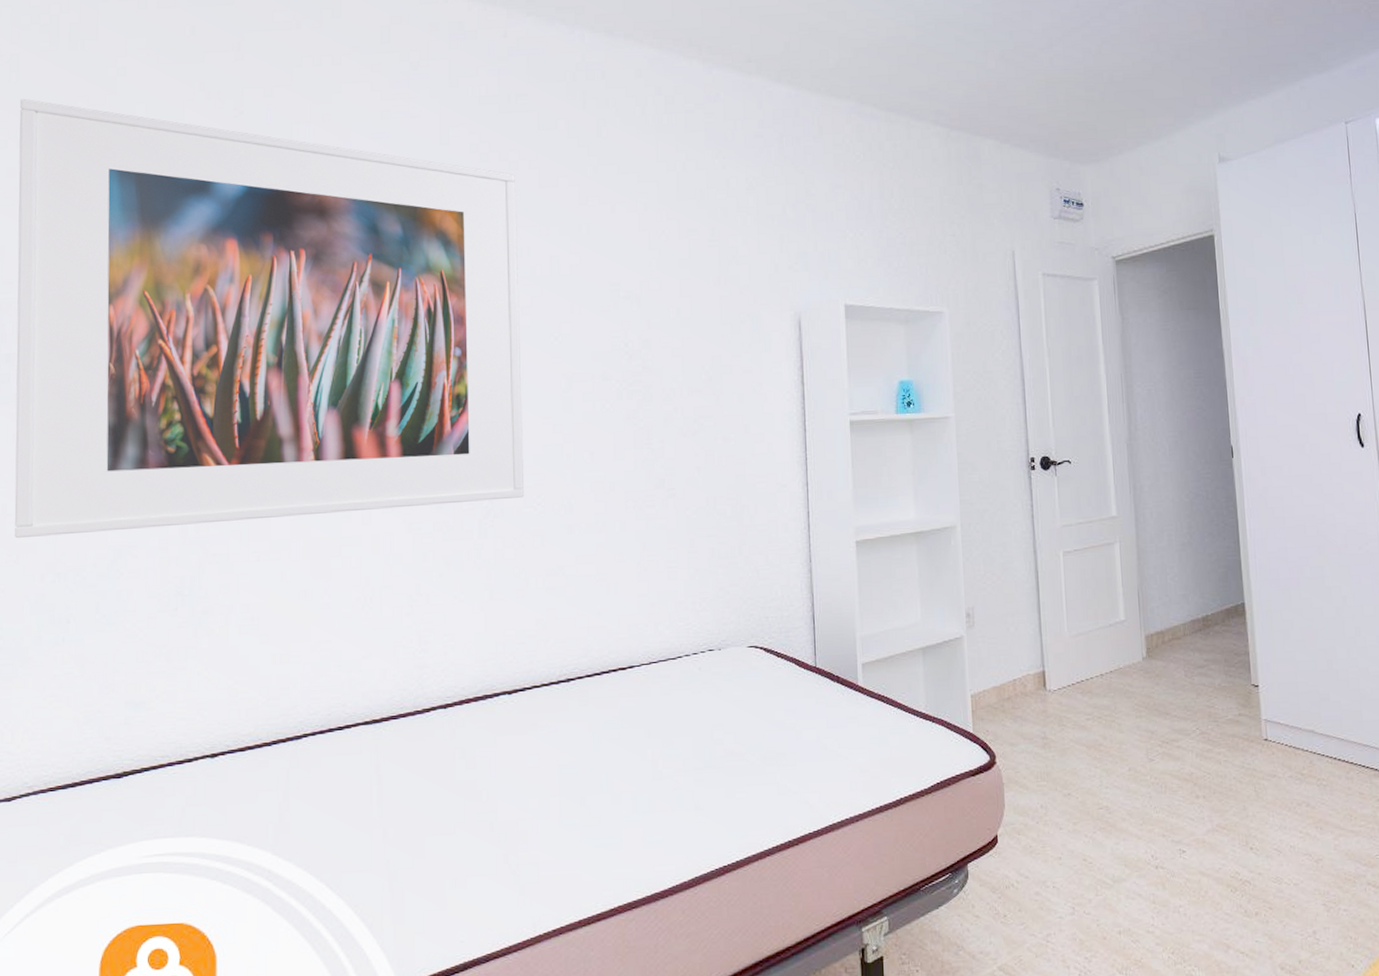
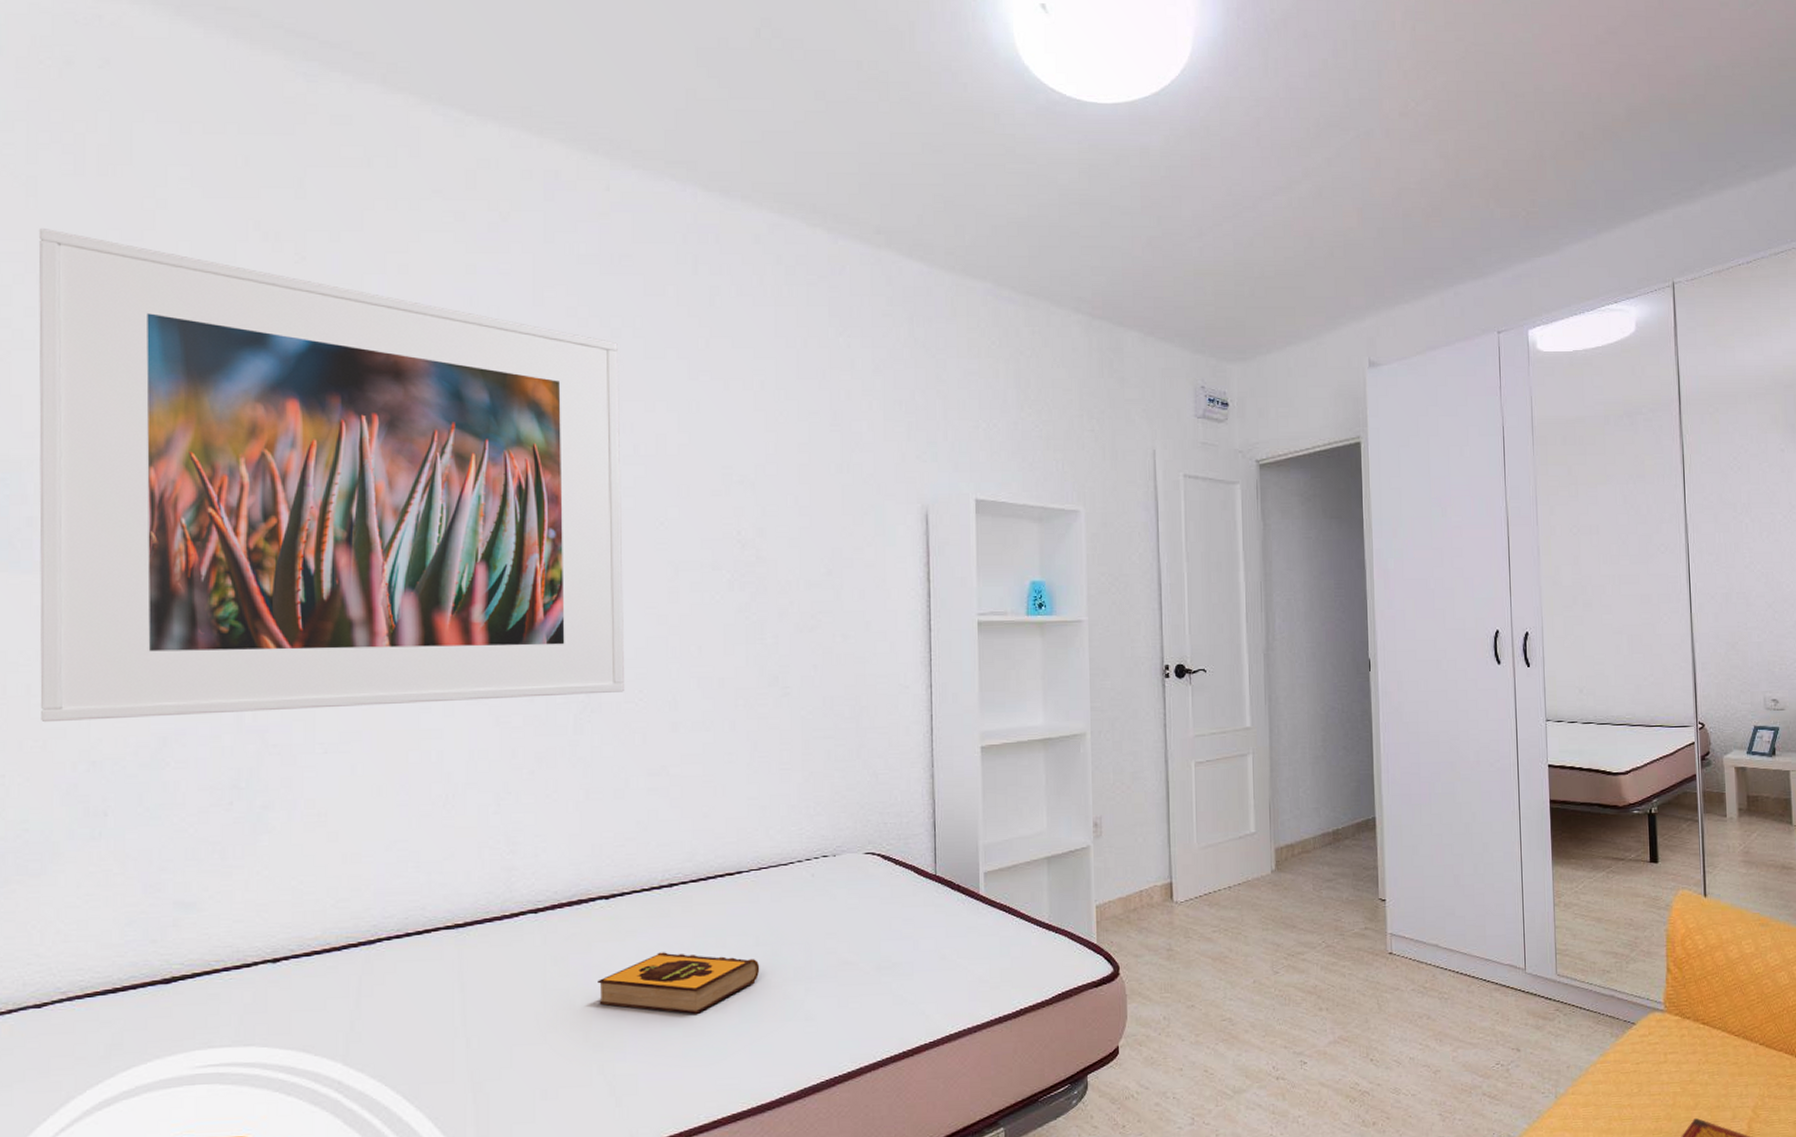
hardback book: none [502,745,652,805] -> present [598,952,760,1014]

